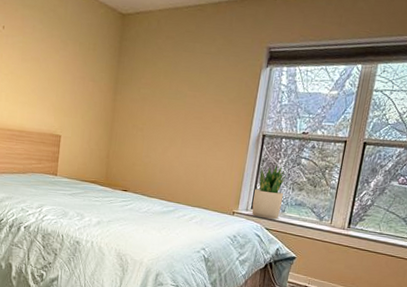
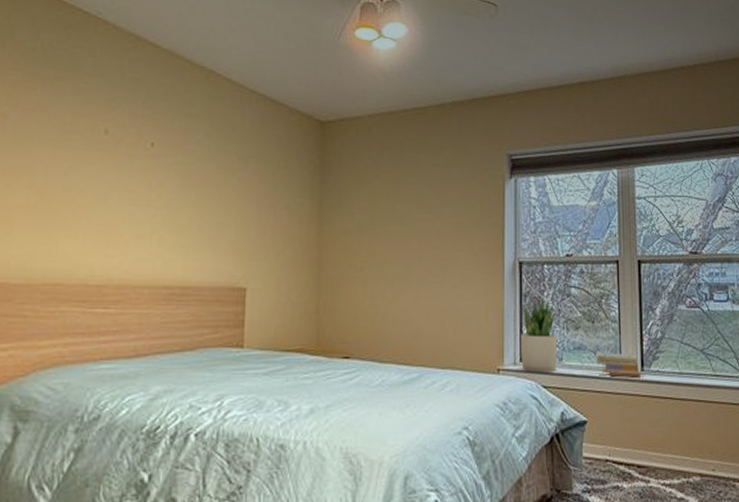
books: none [311,209,347,233] -> present [594,352,641,379]

